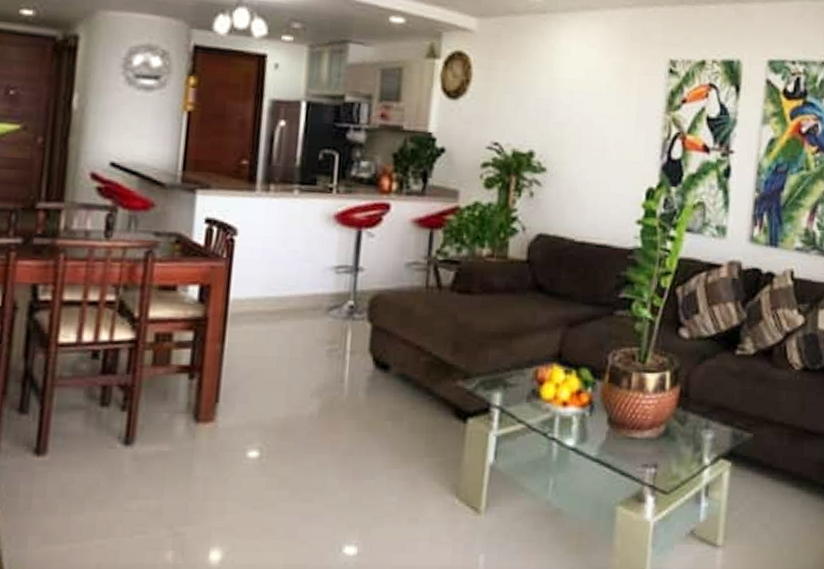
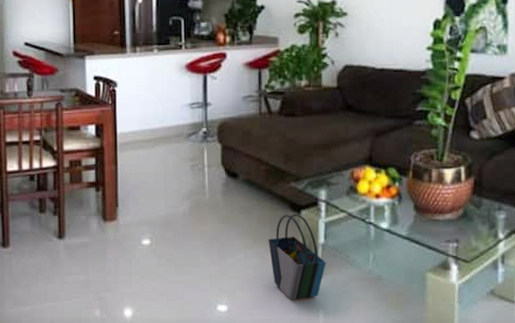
tote bag: none [421,422,495,540] -> present [268,213,327,300]

